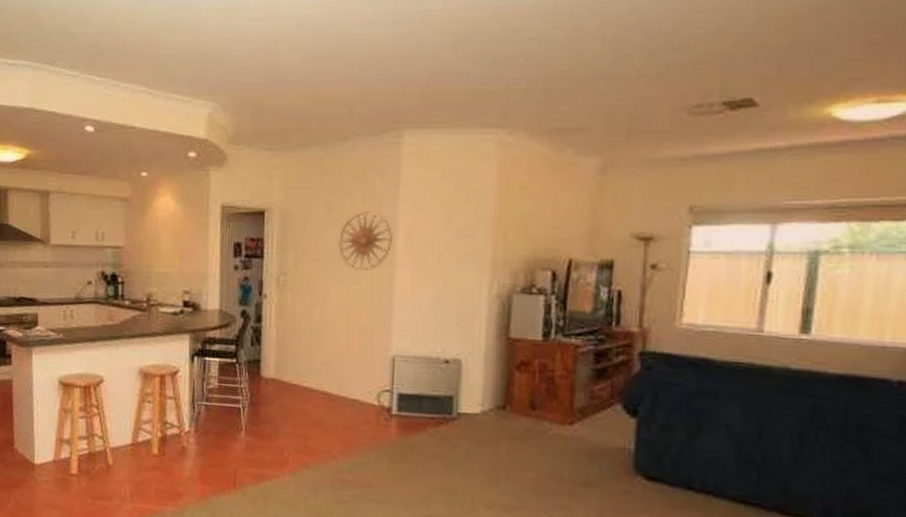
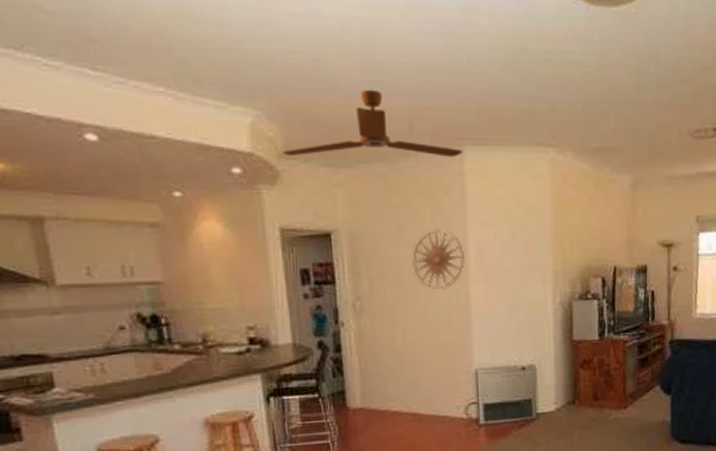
ceiling fan: none [231,79,402,141] -> present [281,89,463,157]

